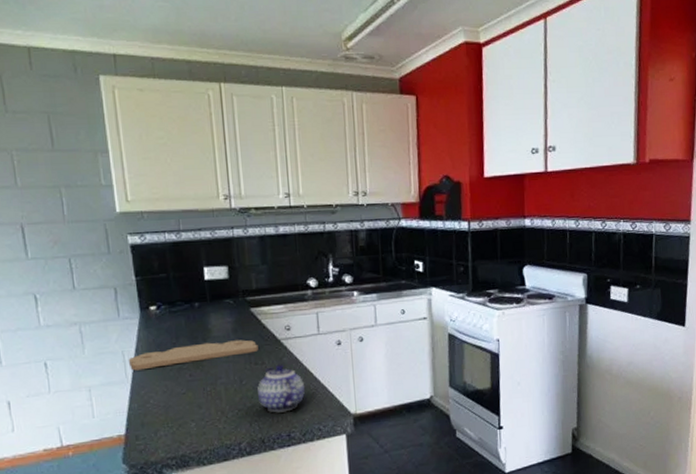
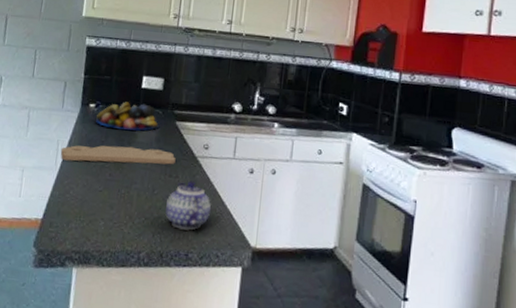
fruit bowl: none [160,296,234,328] -> present [95,102,160,132]

